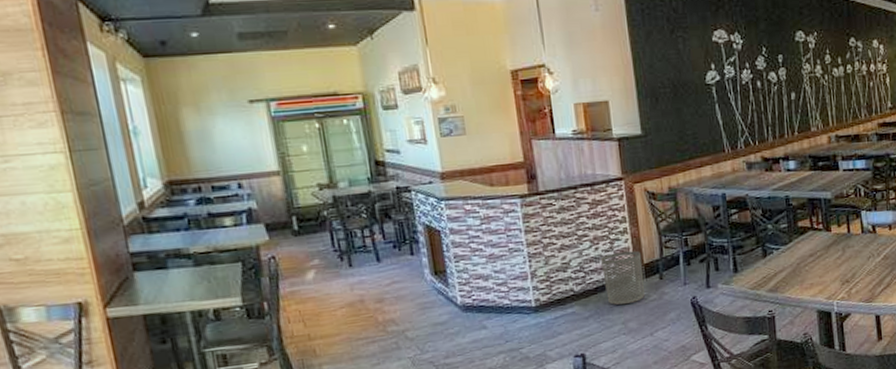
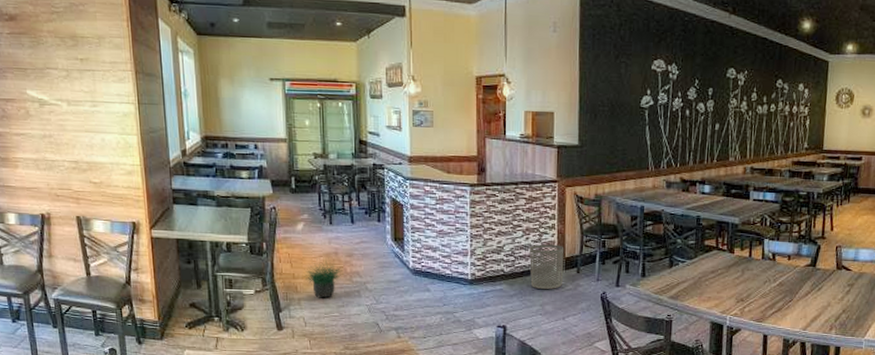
potted plant: none [322,312,376,359] -> present [303,259,345,298]

